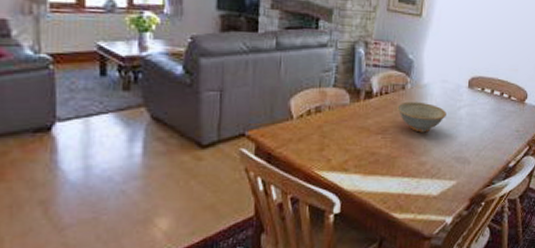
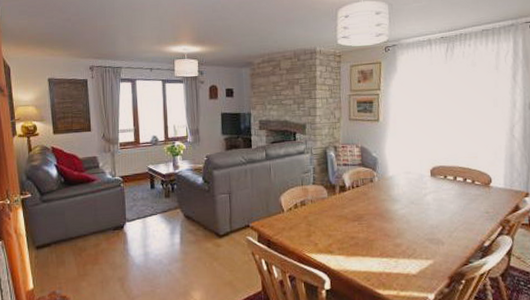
dish: present [396,101,446,133] -> none [367,191,414,218]

